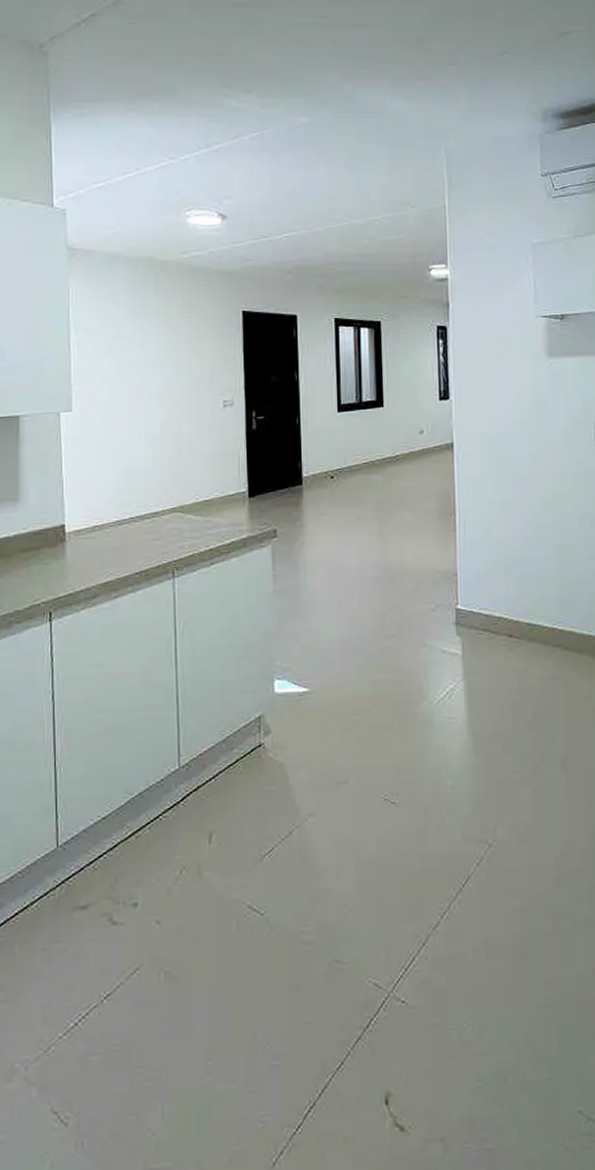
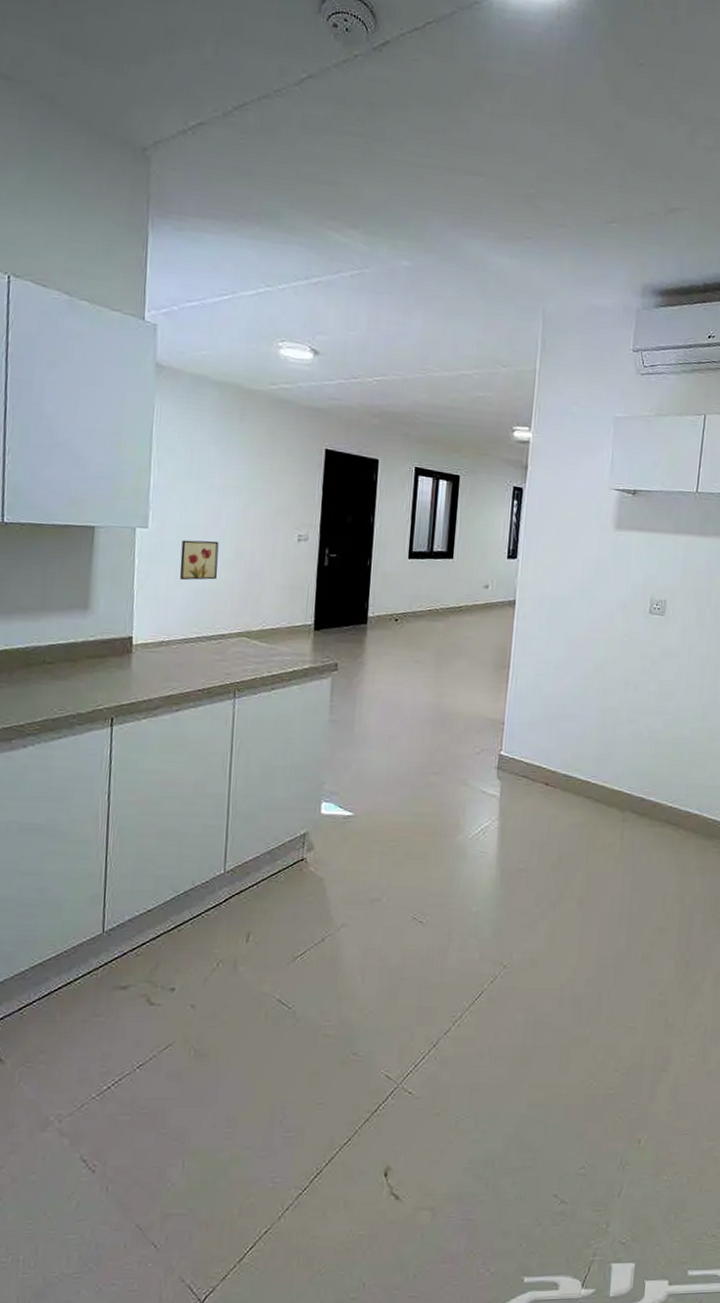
wall art: none [107,416,146,461] -> present [179,539,219,581]

